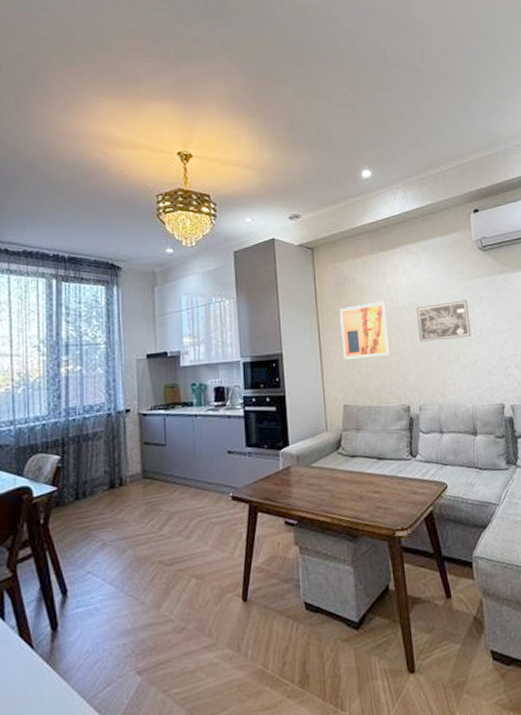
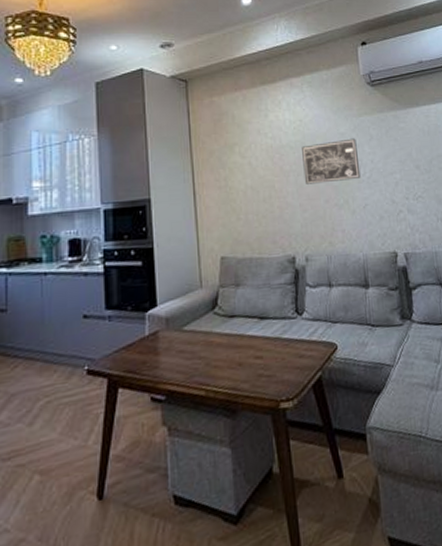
wall art: present [340,301,392,360] -> none [216,139,275,205]

